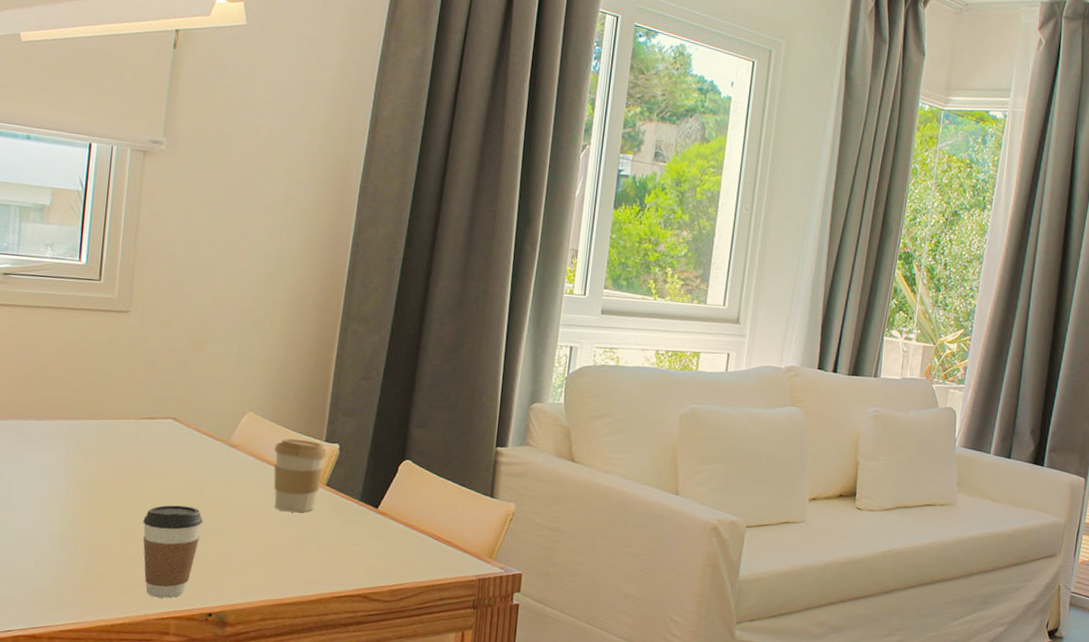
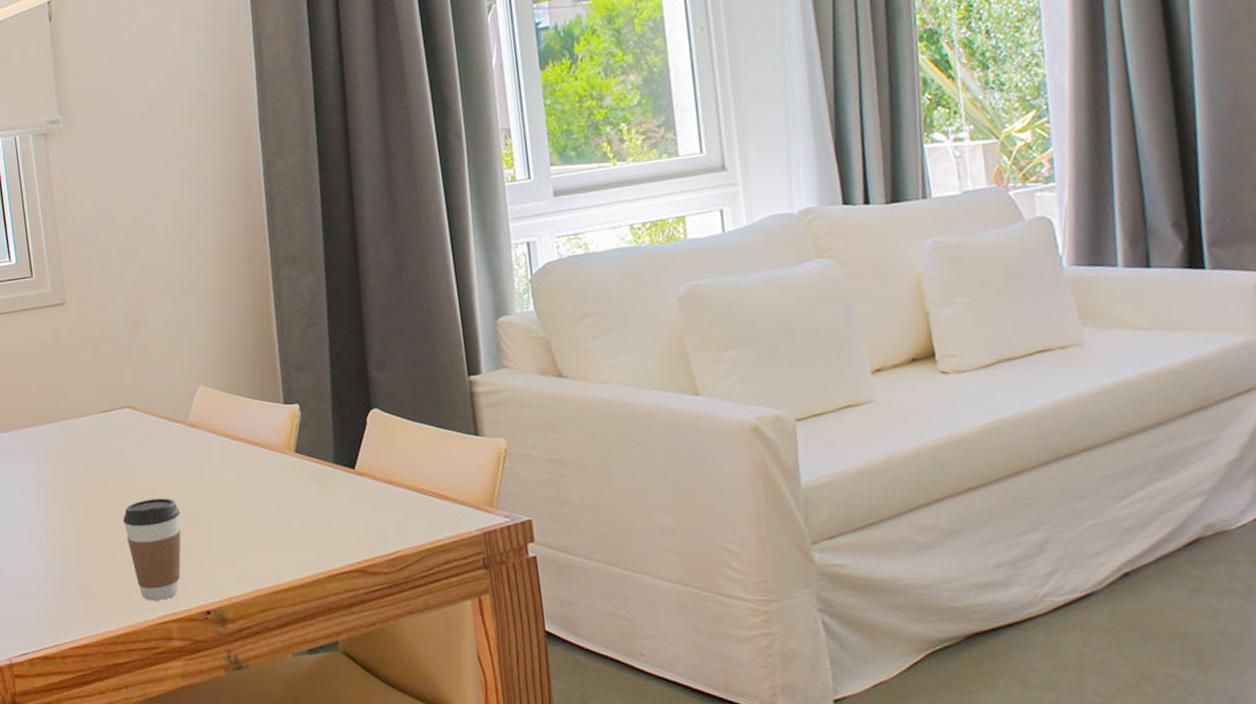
coffee cup: present [273,438,328,513] -> none [233,405,290,489]

